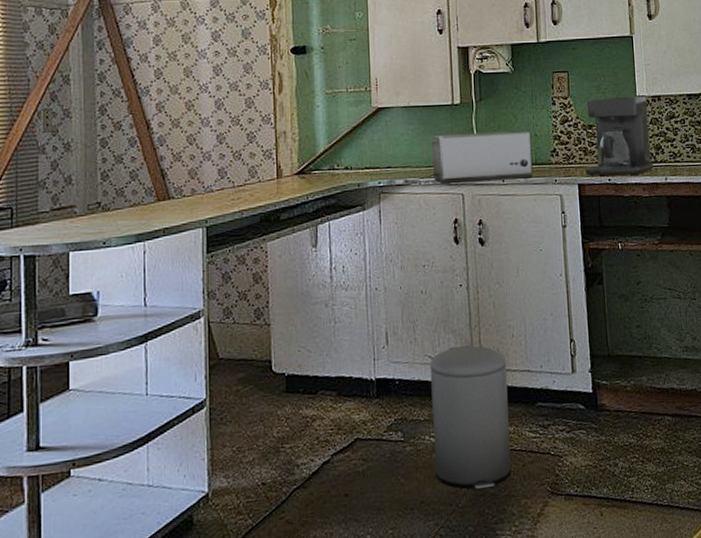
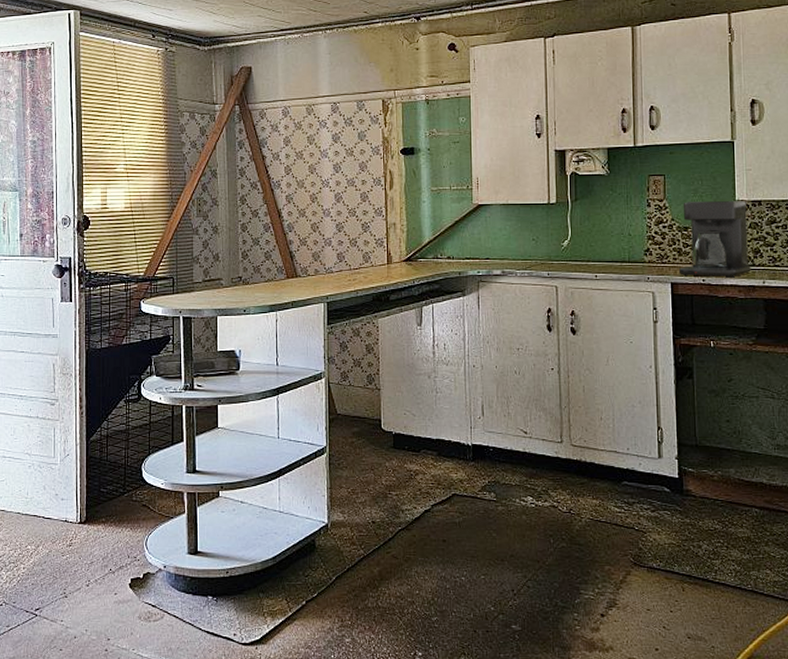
pedal bin: present [429,345,512,490] -> none [521,424,596,552]
toaster: present [432,130,533,185] -> none [528,230,626,277]

